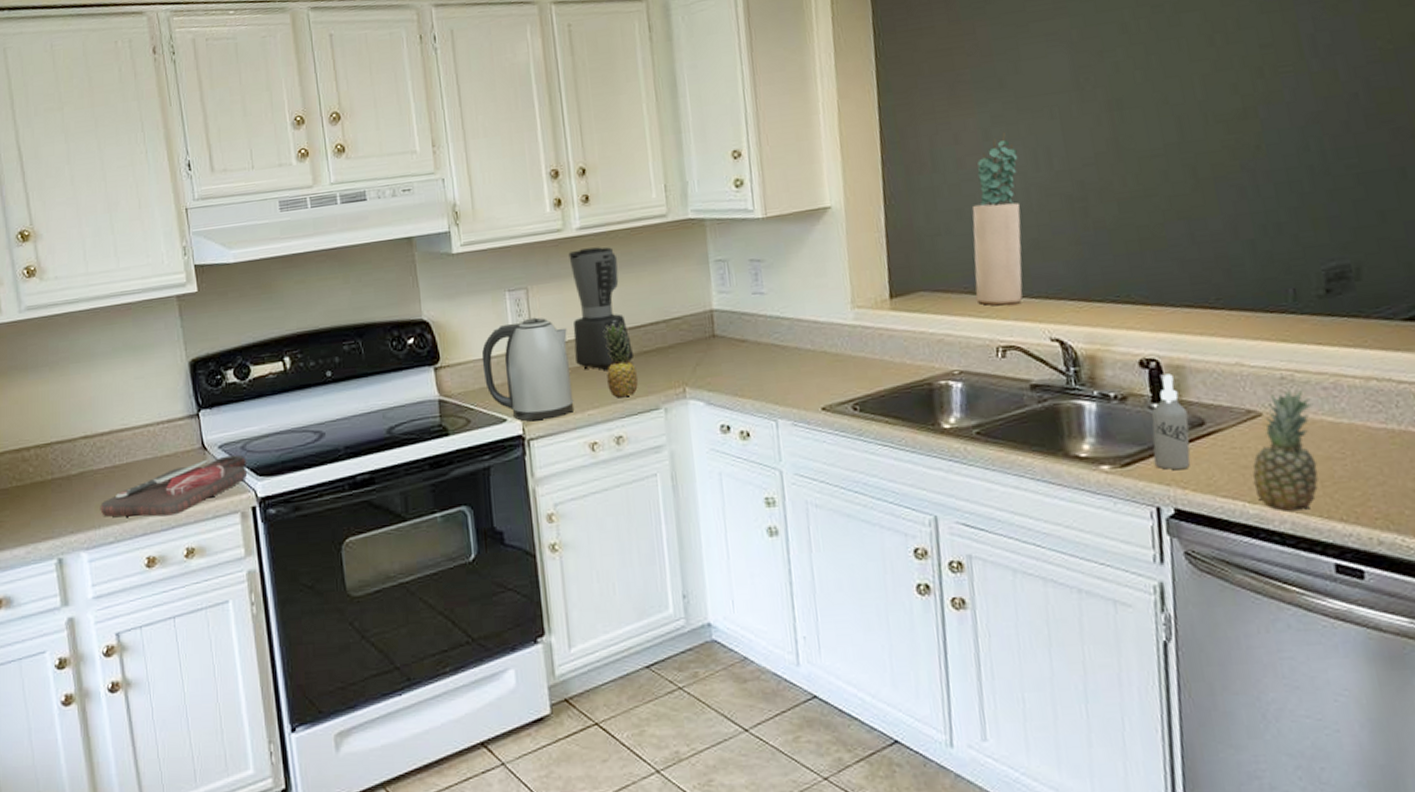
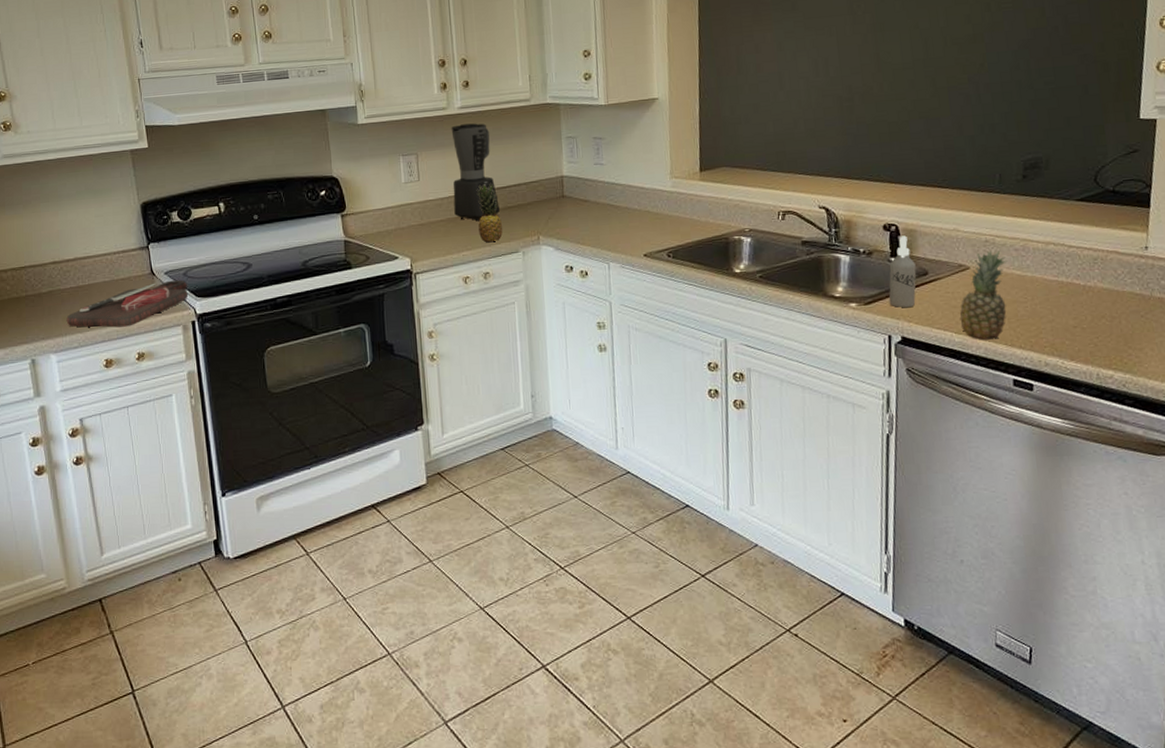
kettle: present [481,317,575,422] -> none [379,177,452,259]
vase: present [971,131,1023,306] -> none [764,44,803,180]

